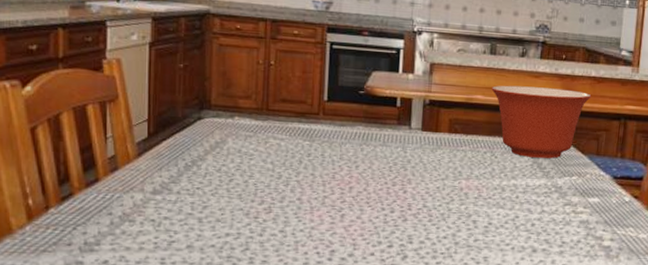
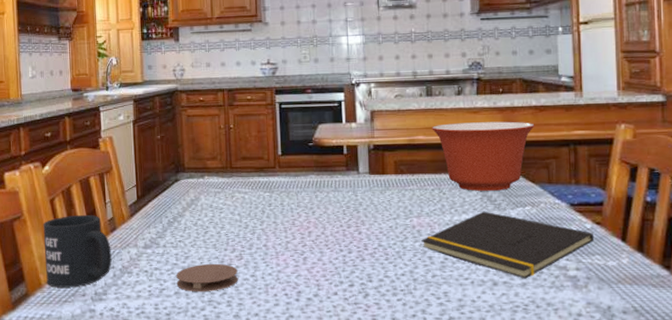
mug: none [18,149,110,235] -> present [43,214,112,288]
coaster: none [190,215,265,246] -> present [176,263,238,291]
notepad: none [467,178,631,247] -> present [421,211,595,279]

